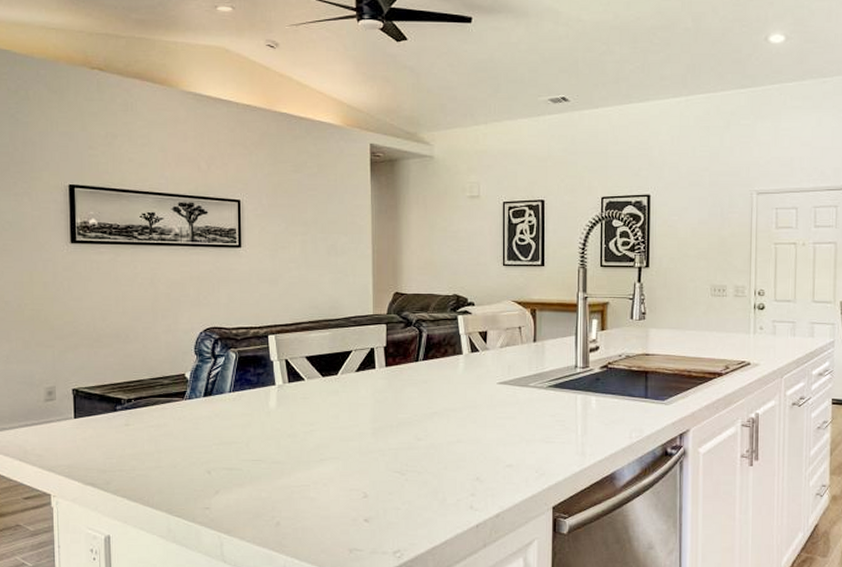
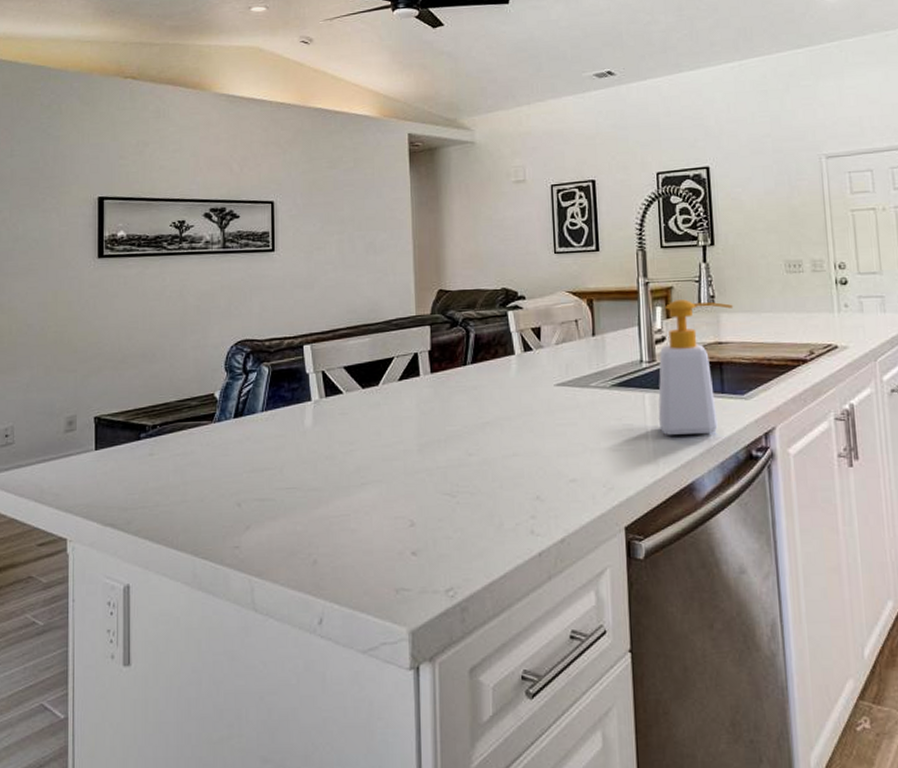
soap bottle: none [588,314,662,432] -> present [658,299,734,435]

